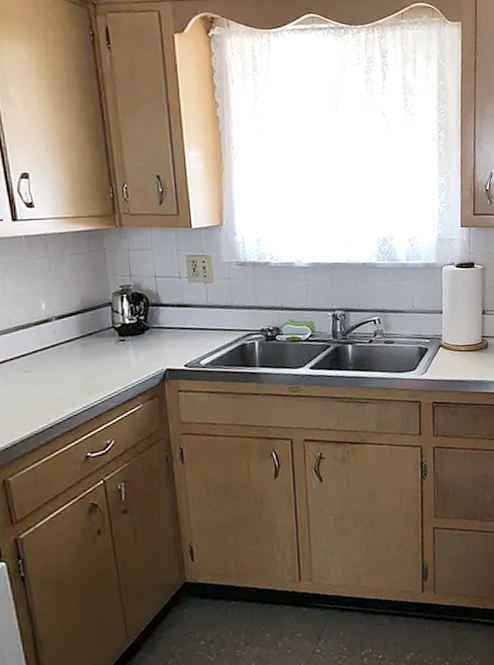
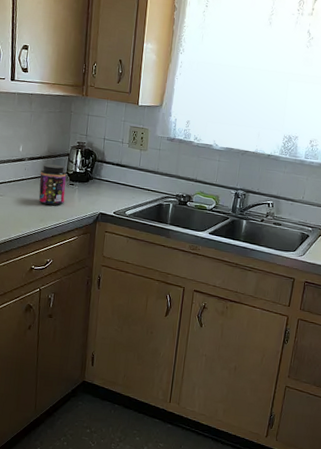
jar: none [76,318,116,373] -> present [38,163,66,206]

